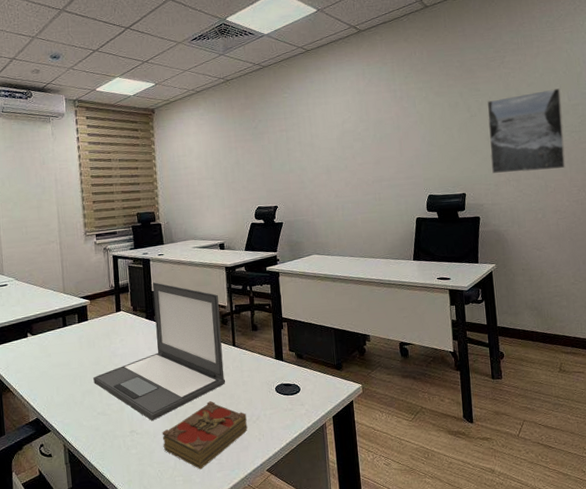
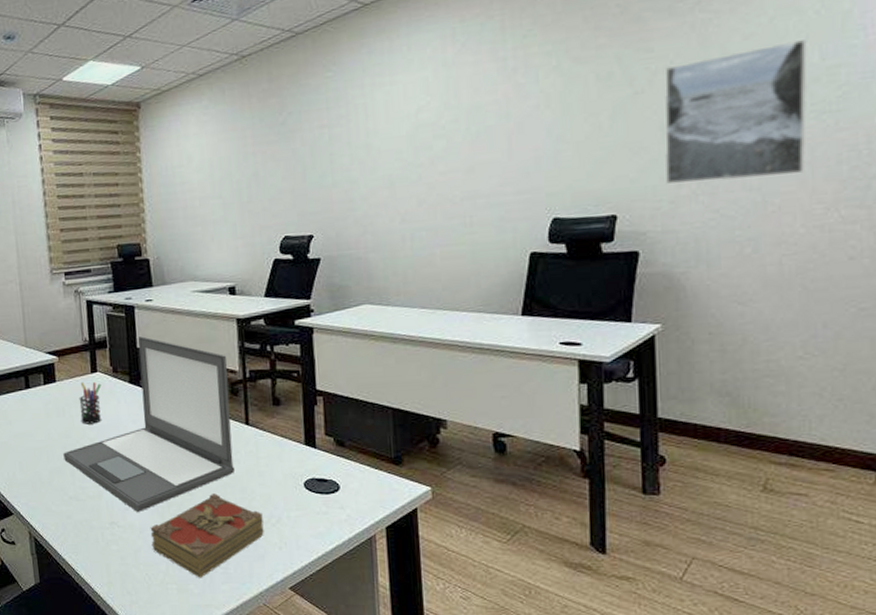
pen holder: none [106,319,124,353] -> present [79,381,102,424]

